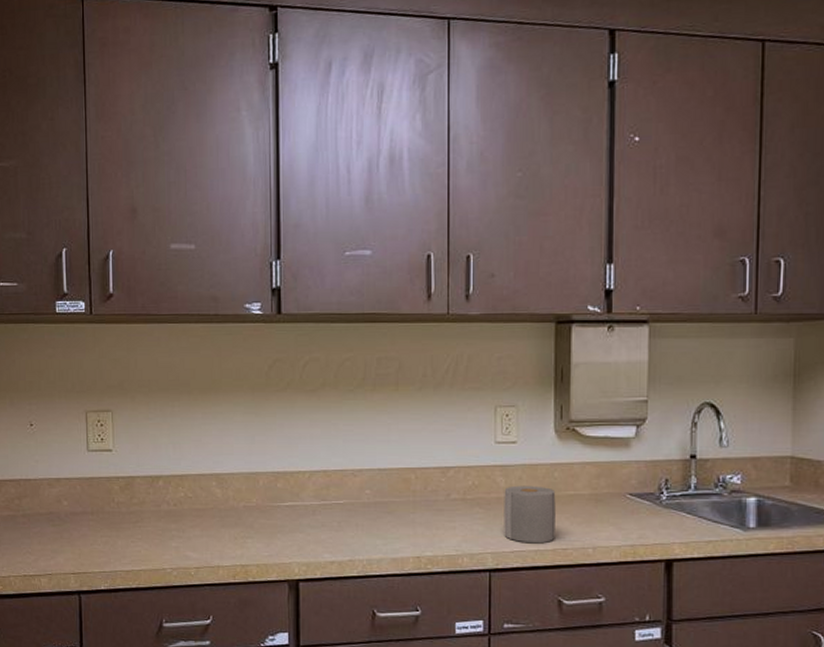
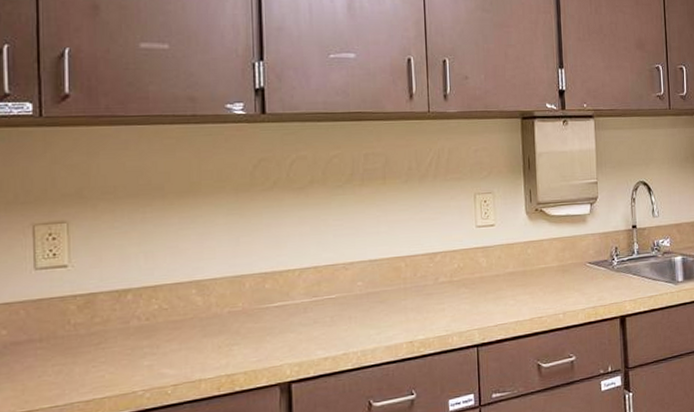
paper towel roll: present [504,485,556,544] -> none [486,263,532,316]

